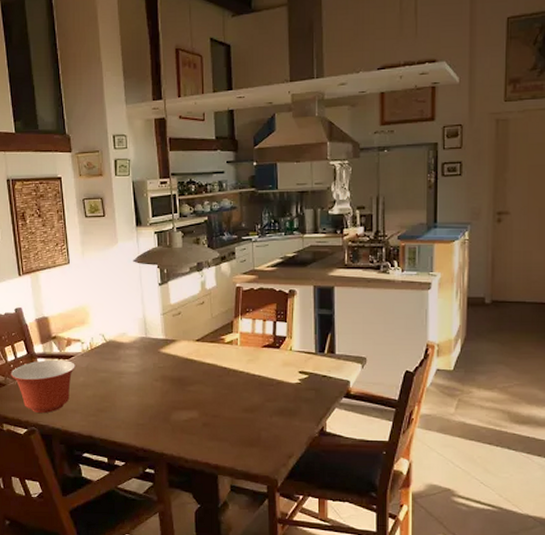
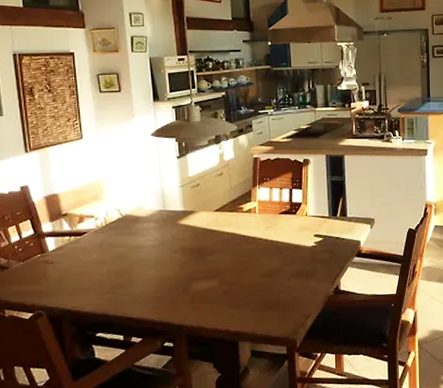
mixing bowl: present [10,359,75,414] -> none [14,237,88,296]

